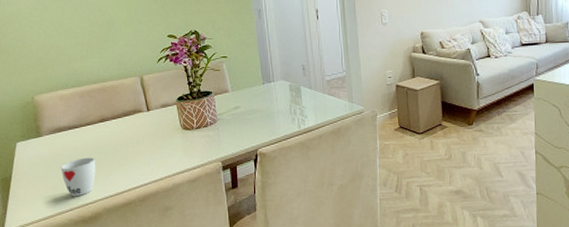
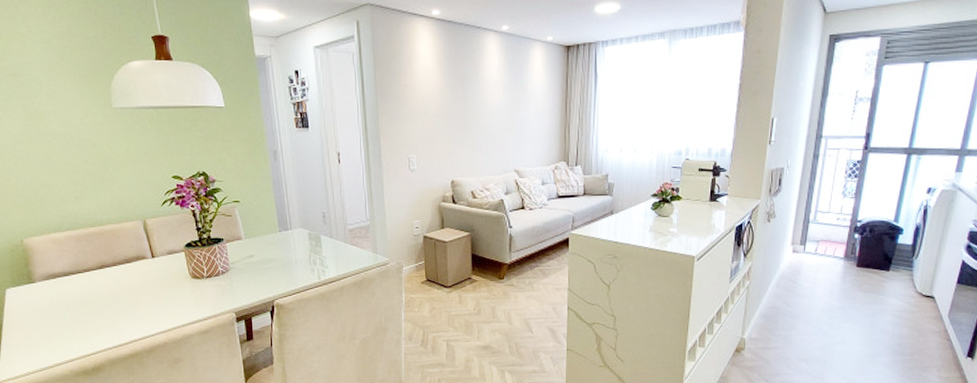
cup: present [60,157,96,197] -> none [57,306,97,347]

